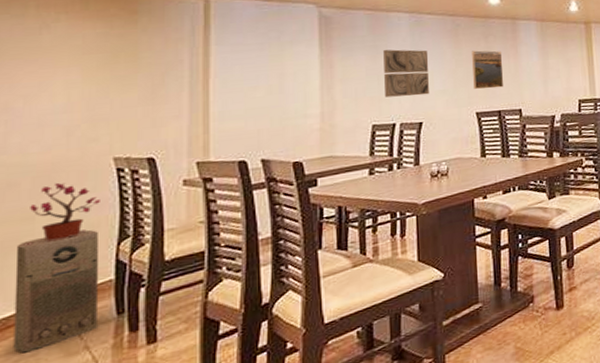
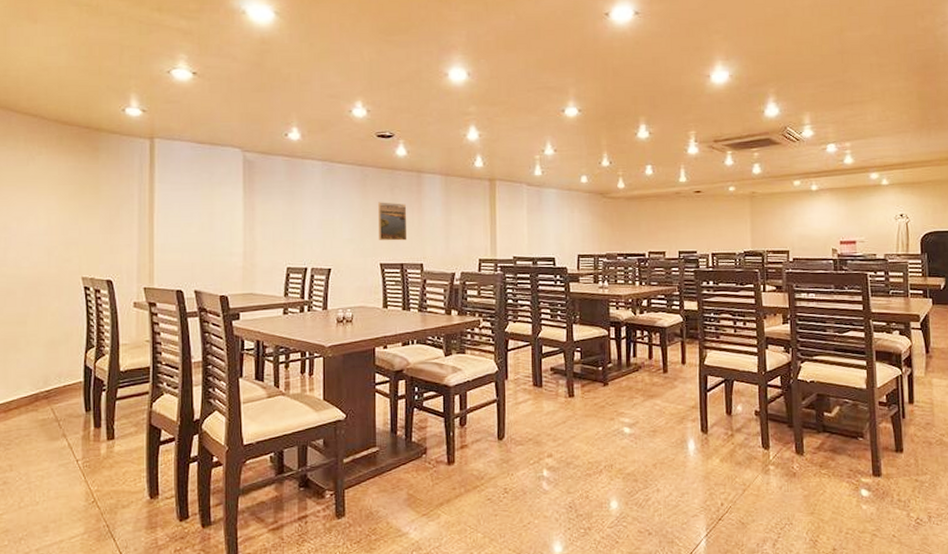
air purifier: present [13,229,100,353] -> none [14,337,72,433]
potted plant: present [23,182,100,245] -> none [19,294,72,344]
wall art: present [383,49,429,98] -> none [298,196,338,243]

